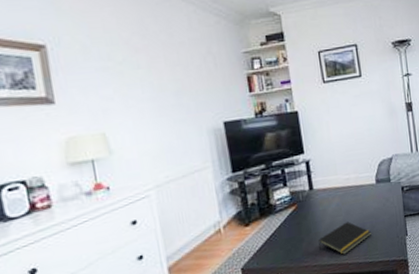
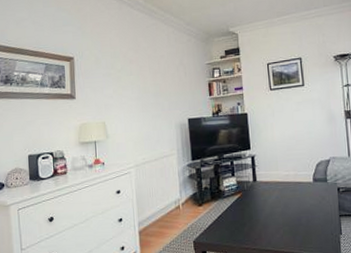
notepad: present [318,222,371,255] -> none [259,214,307,243]

